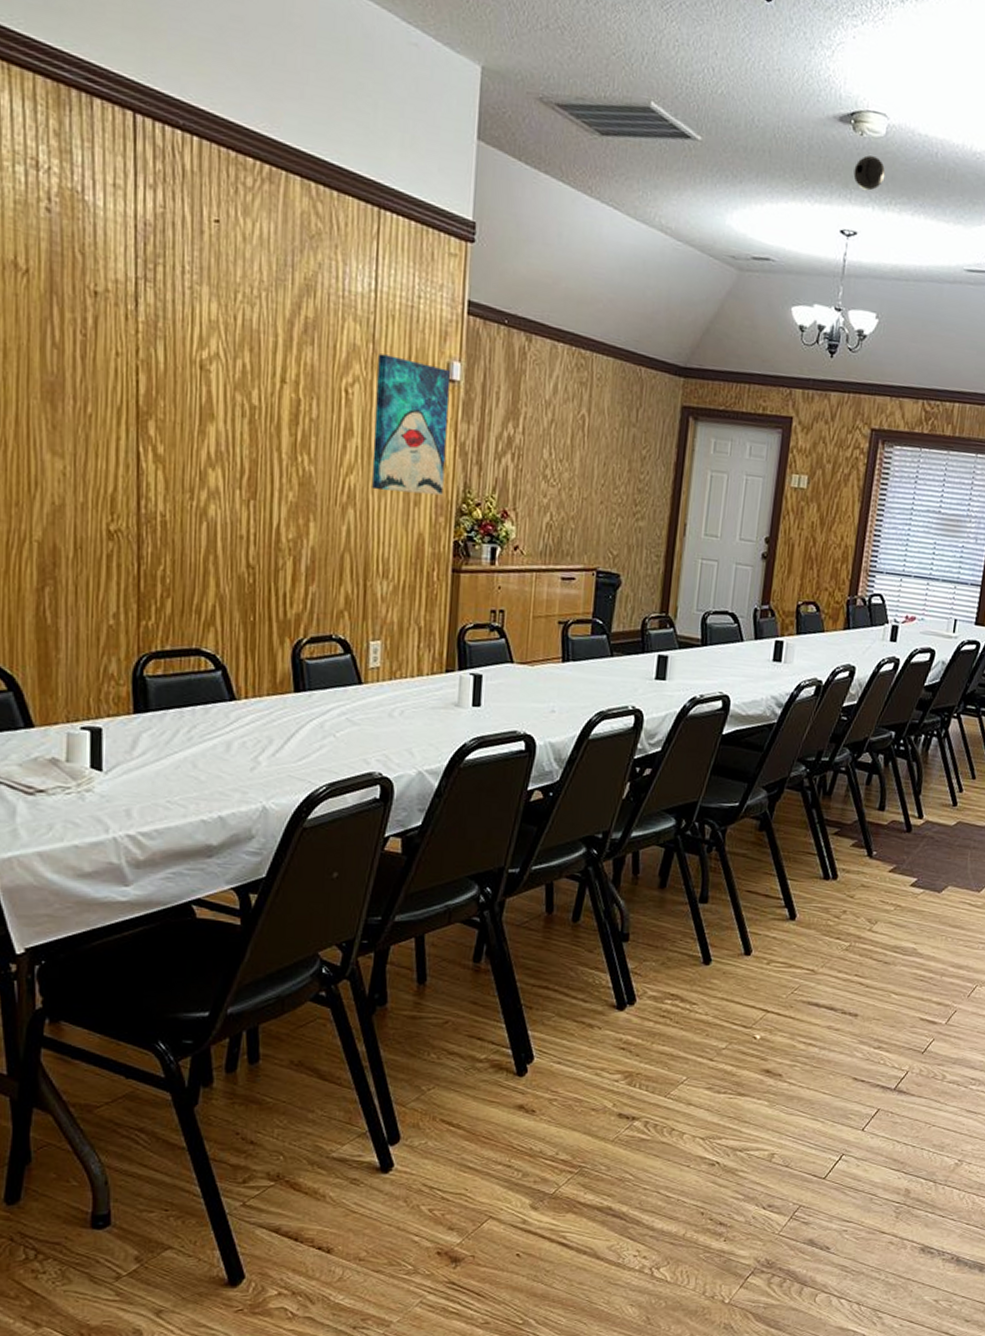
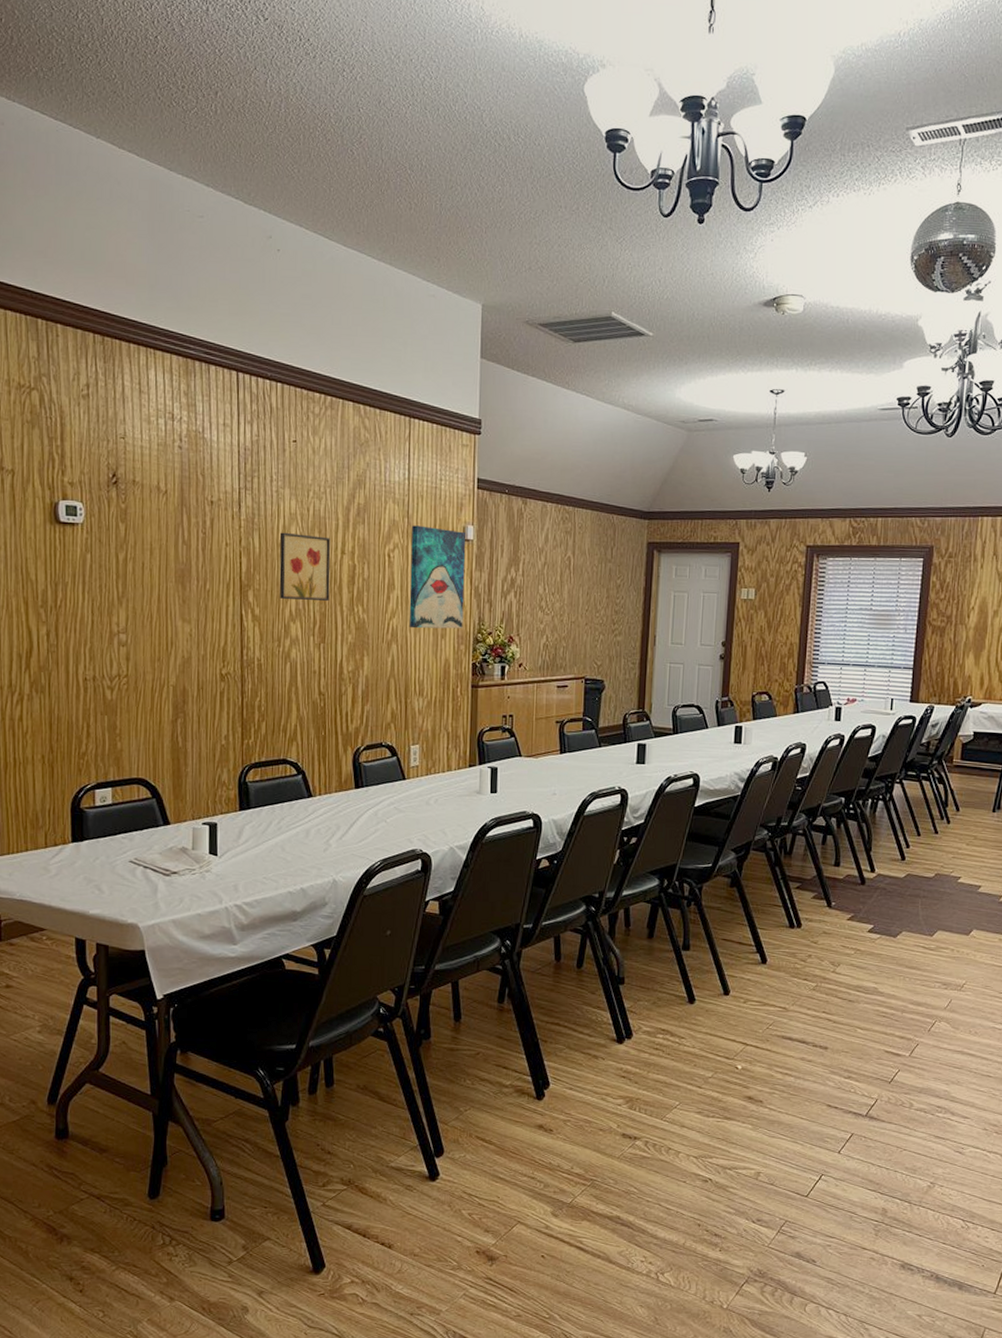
wall art: none [192,344,266,445] -> present [279,532,331,602]
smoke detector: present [853,155,886,191] -> none [778,329,805,357]

